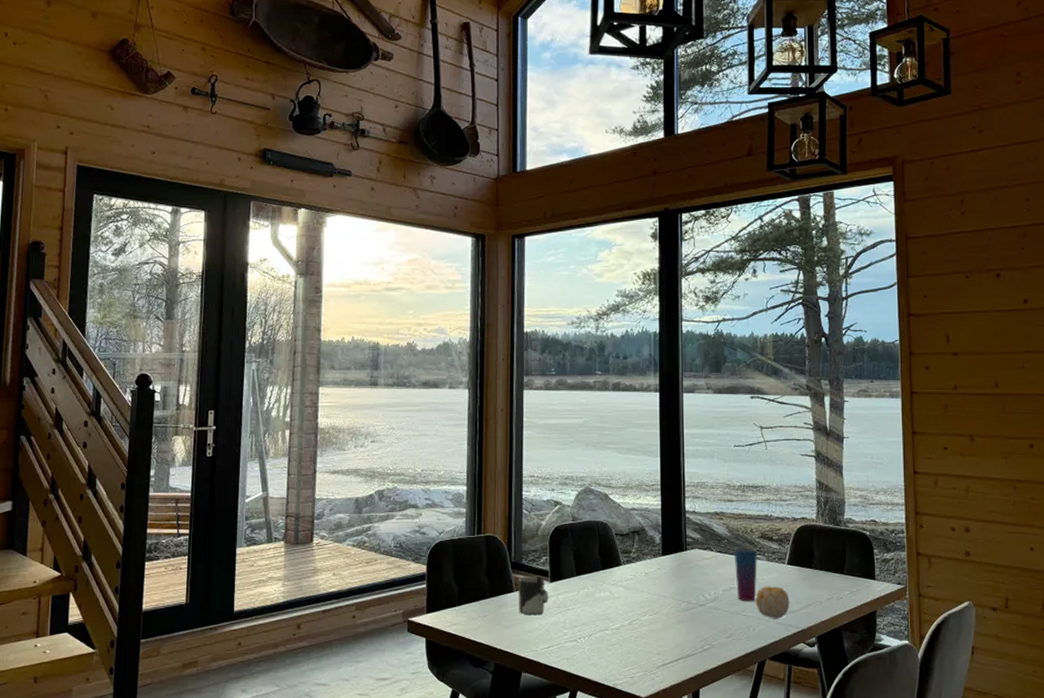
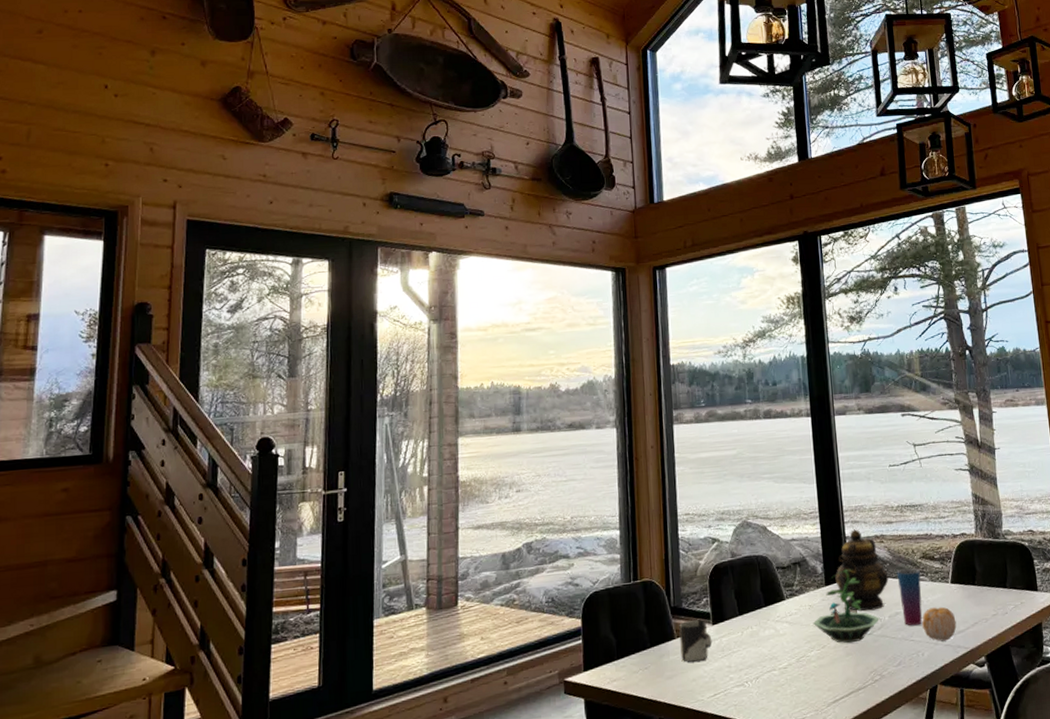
terrarium: none [647,542,714,612] -> present [812,569,880,644]
teapot: none [672,504,725,584] -> present [835,529,889,612]

